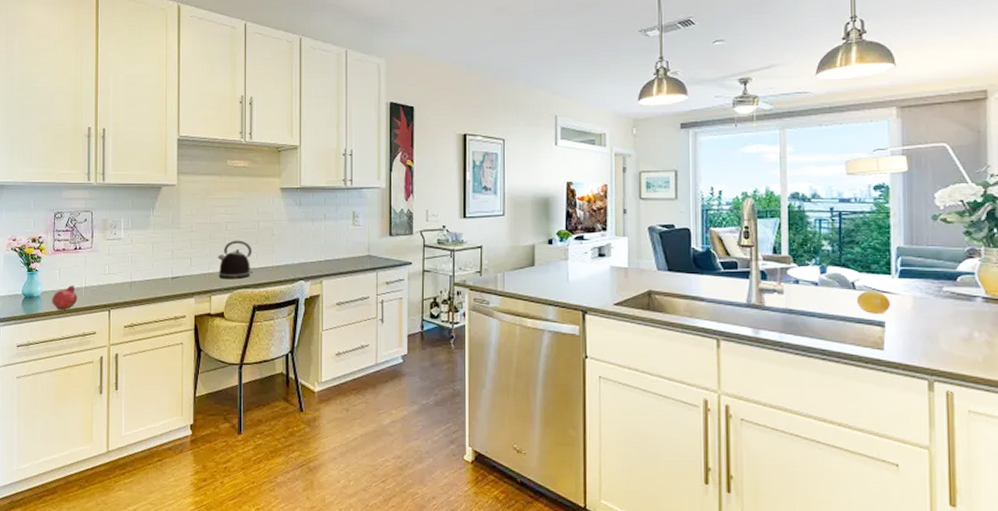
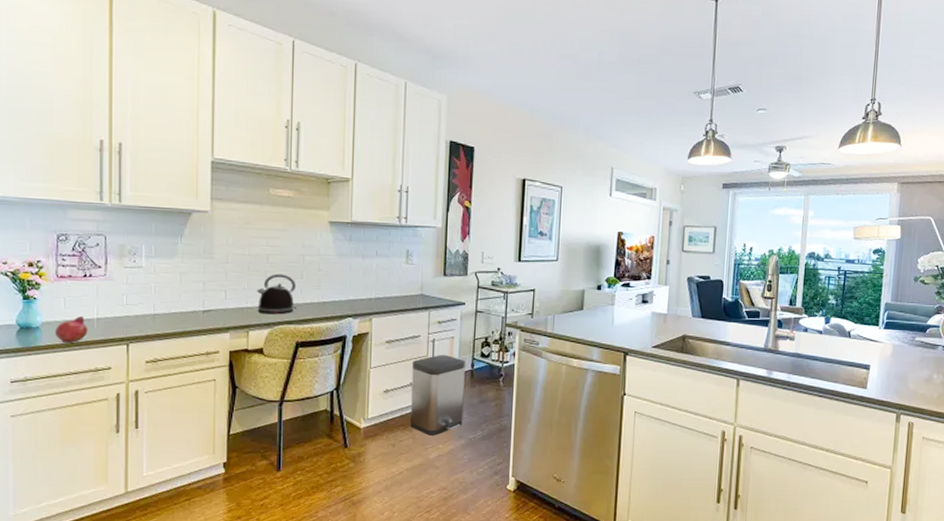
pedal bin: none [363,316,415,401] -> present [410,355,465,436]
fruit: present [856,291,891,314] -> none [850,339,876,359]

